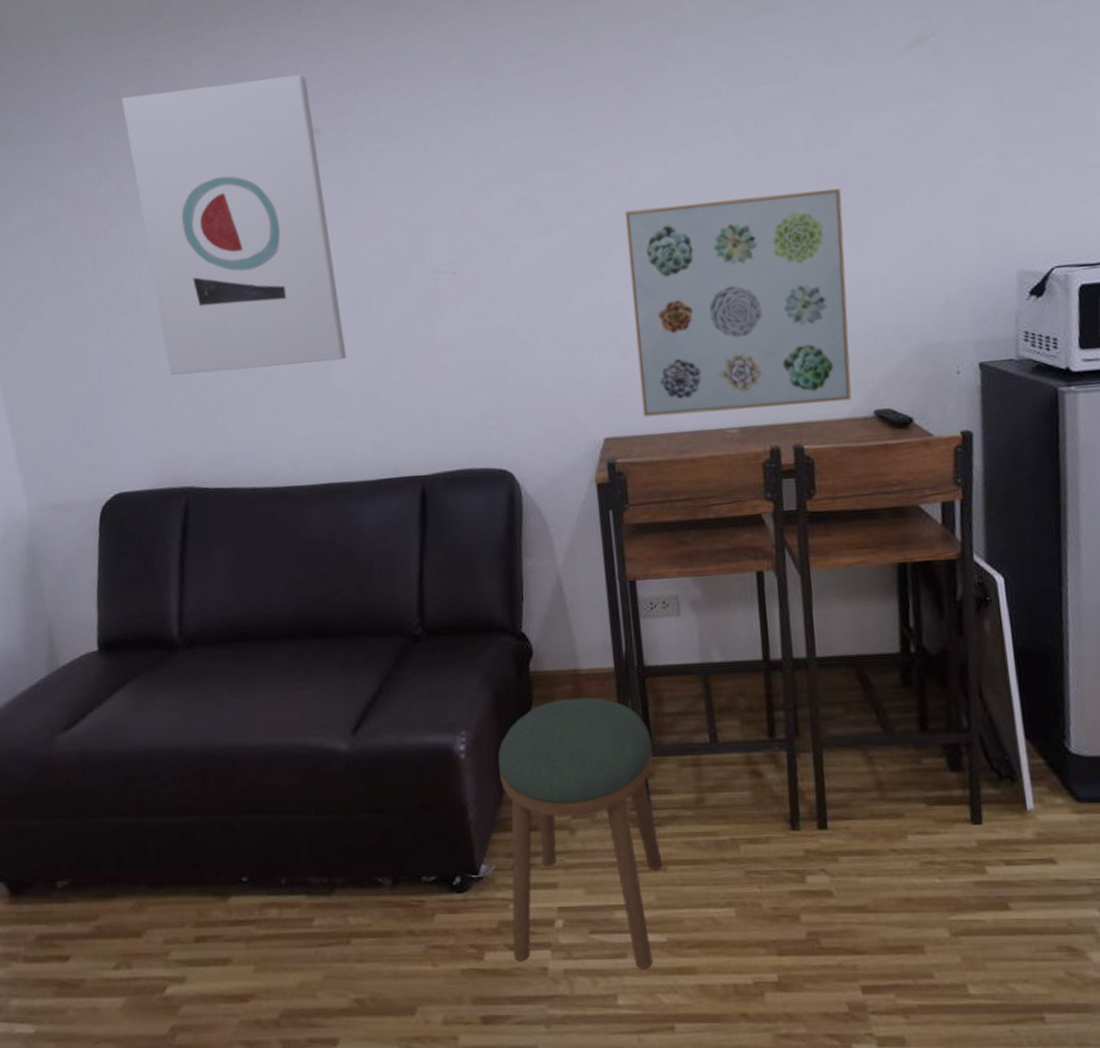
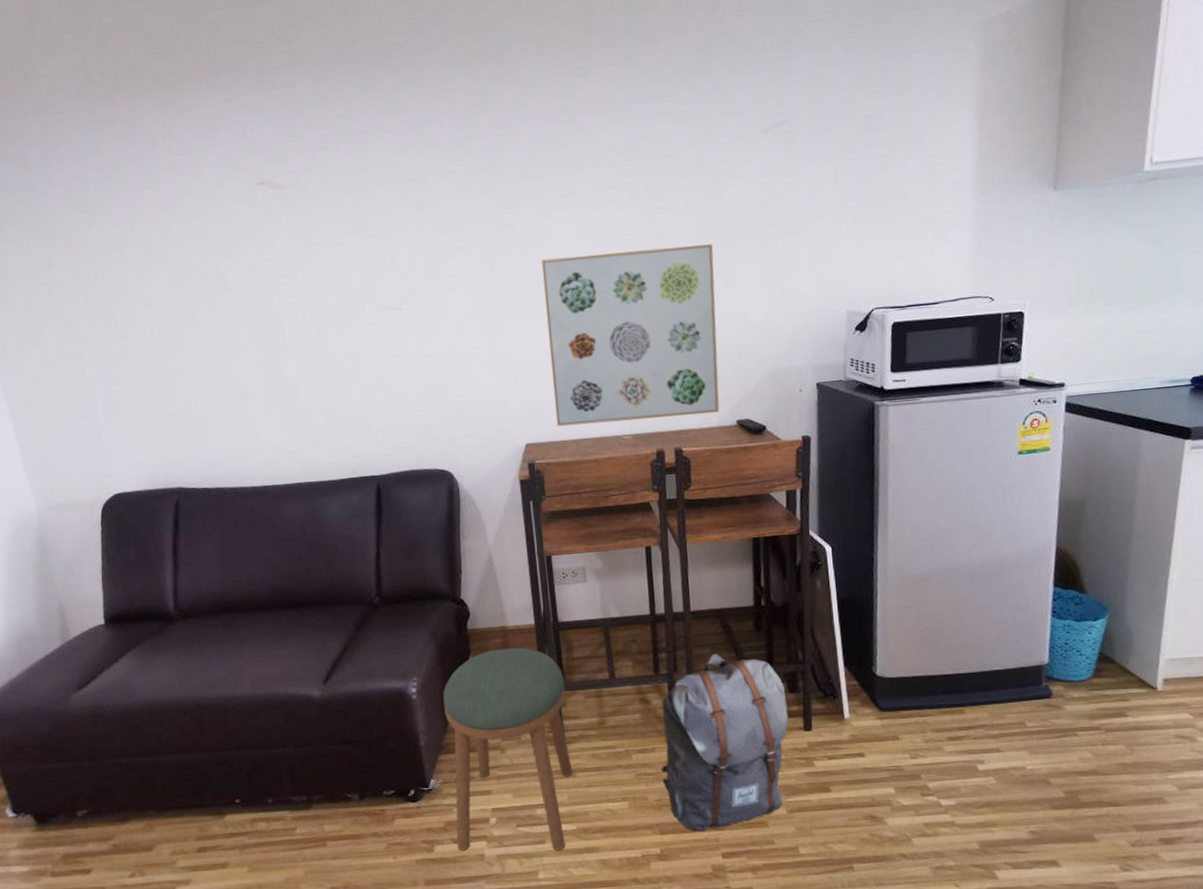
wall art: present [121,74,347,376] -> none [104,137,312,395]
backpack: none [778,715,950,955] -> present [661,654,789,832]

